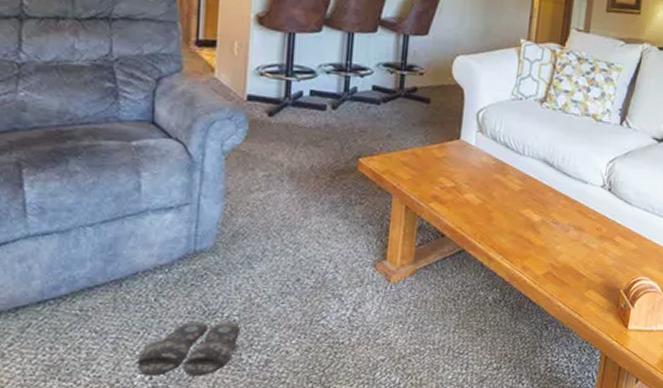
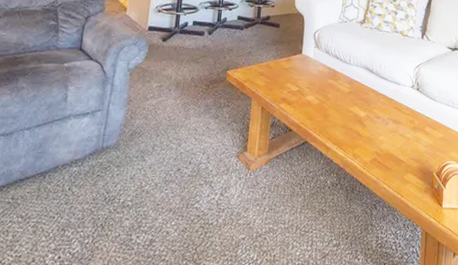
slippers: present [137,321,240,377] -> none [50,206,132,256]

